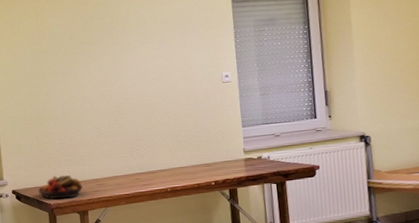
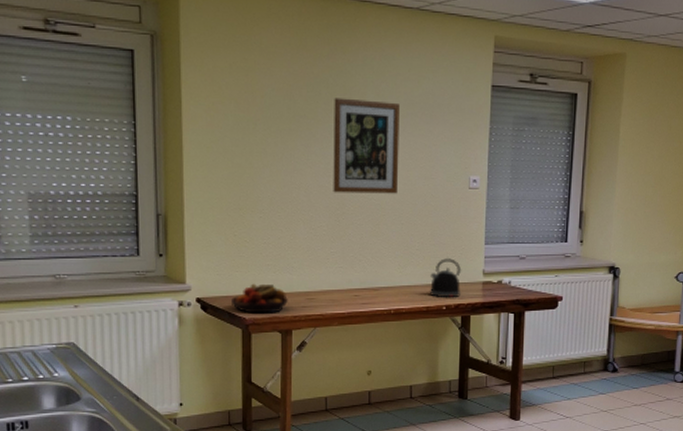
wall art: none [104,23,163,99] -> present [333,98,399,194]
kettle: none [198,141,227,176] -> present [430,258,462,298]

